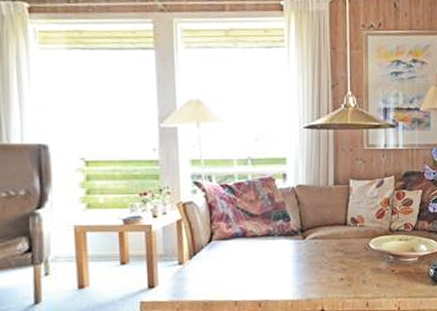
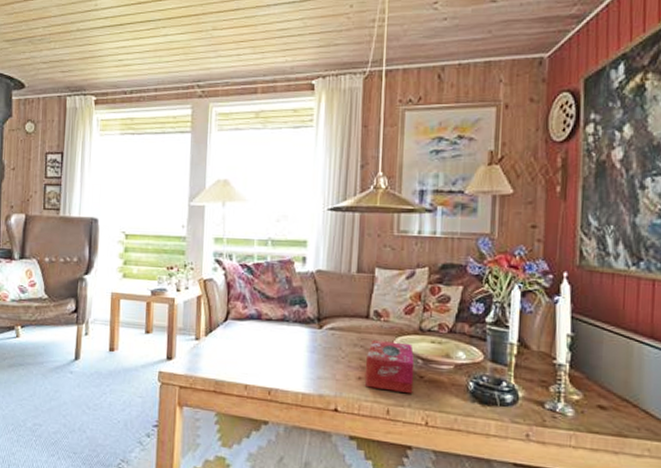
tissue box: none [347,243,387,287] -> present [365,340,415,394]

